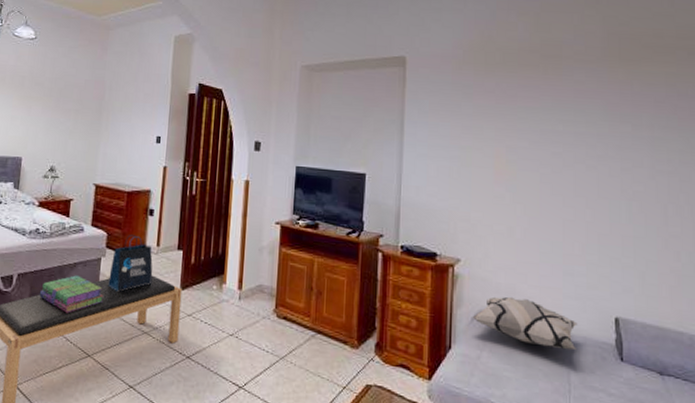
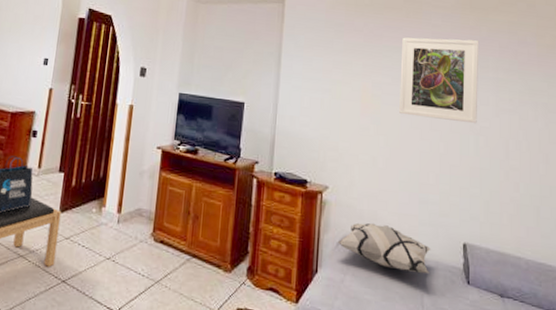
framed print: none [538,95,631,188] -> present [399,37,479,124]

